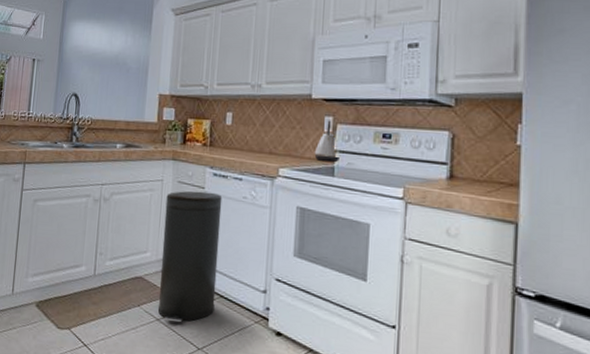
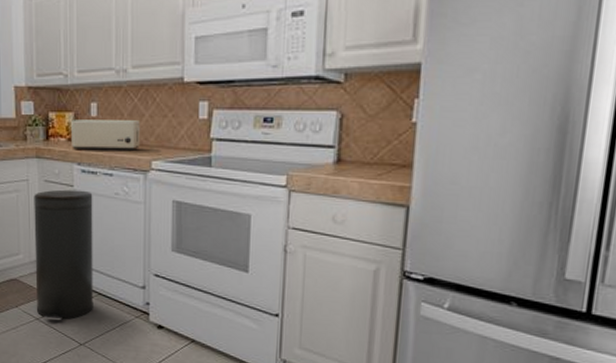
toaster: none [206,127,271,158] -> present [71,119,141,151]
kettle: present [314,120,341,163] -> none [189,106,218,152]

